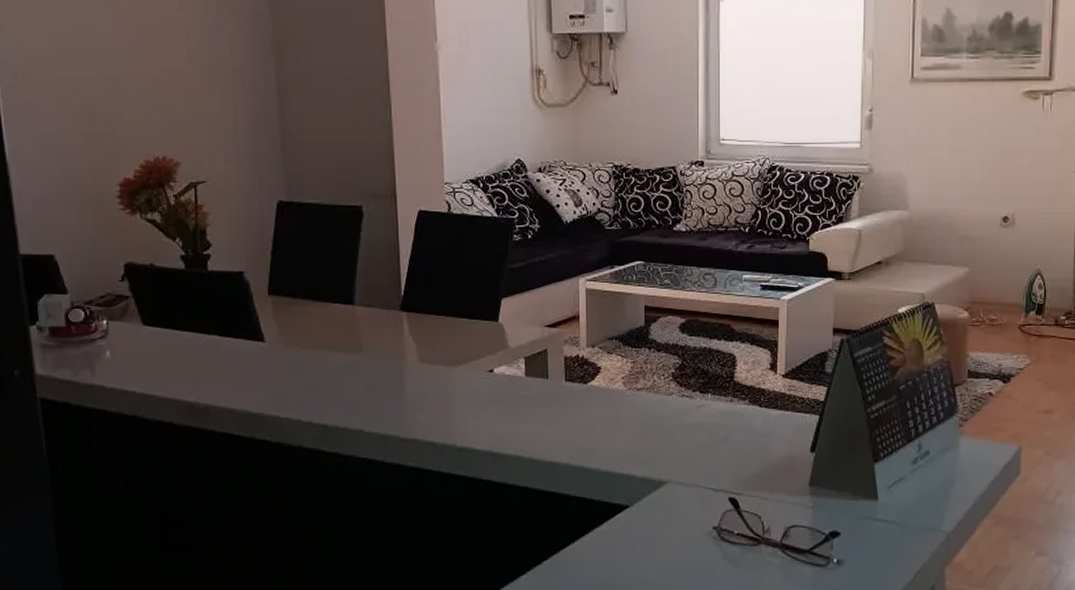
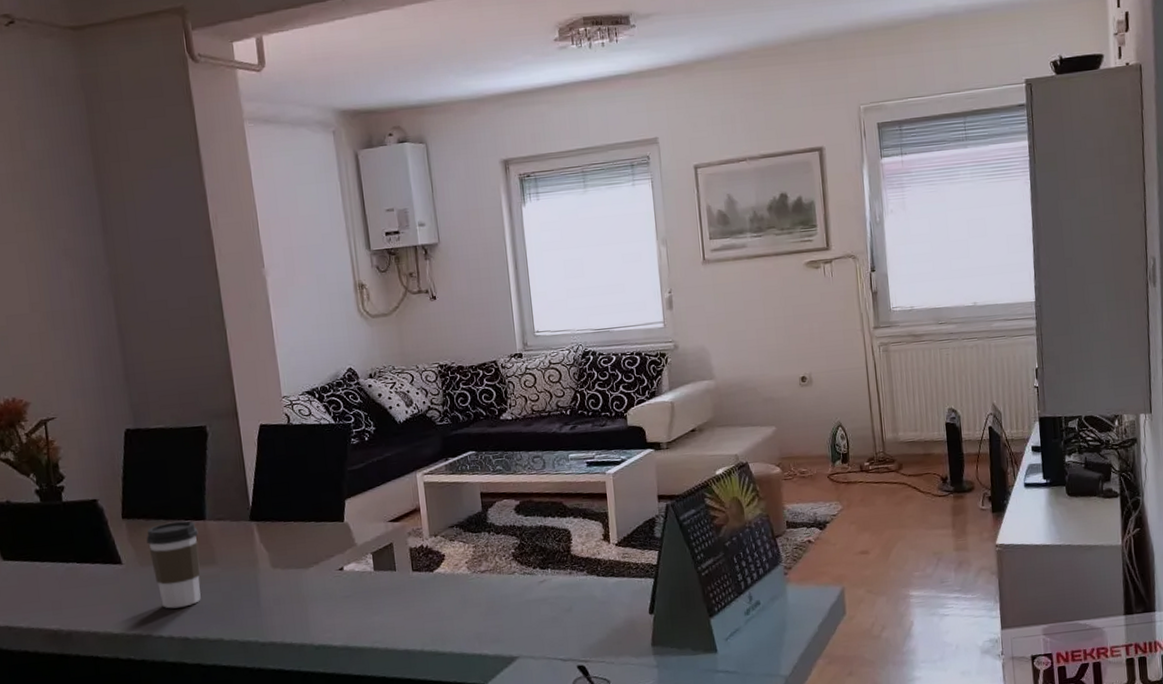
coffee cup: none [291,303,346,393] -> present [146,520,201,609]

